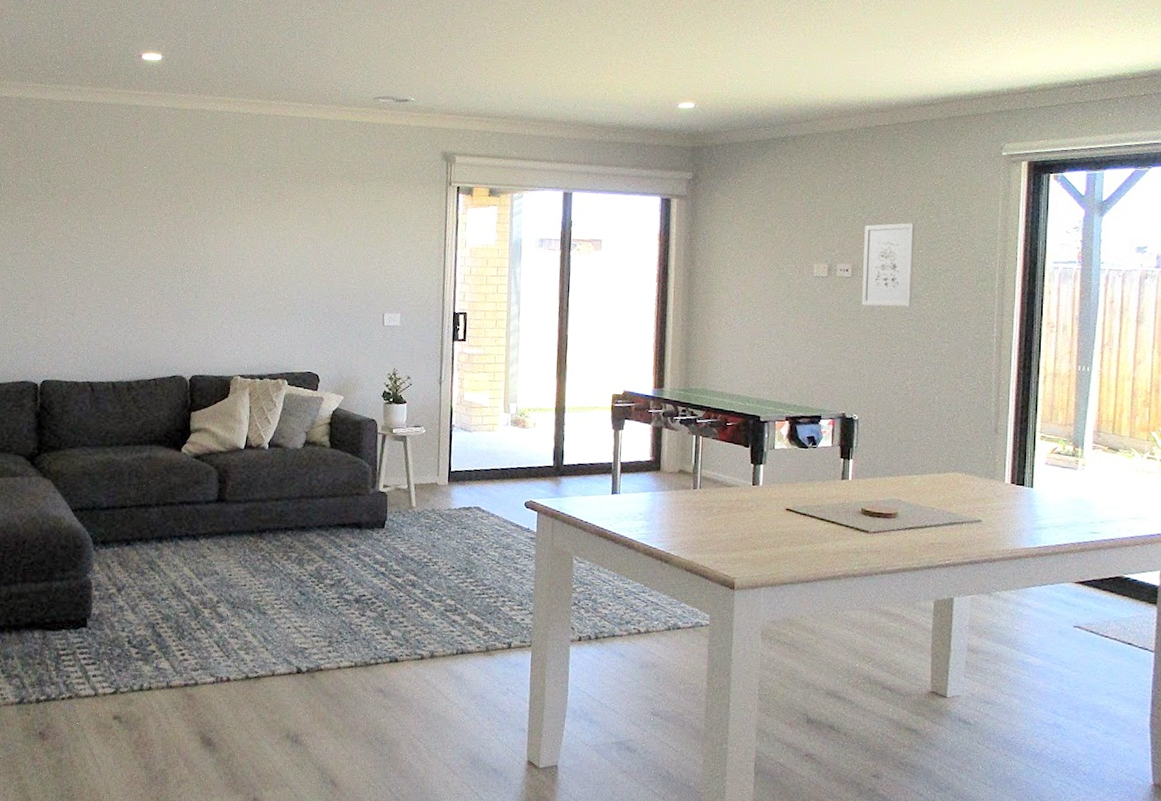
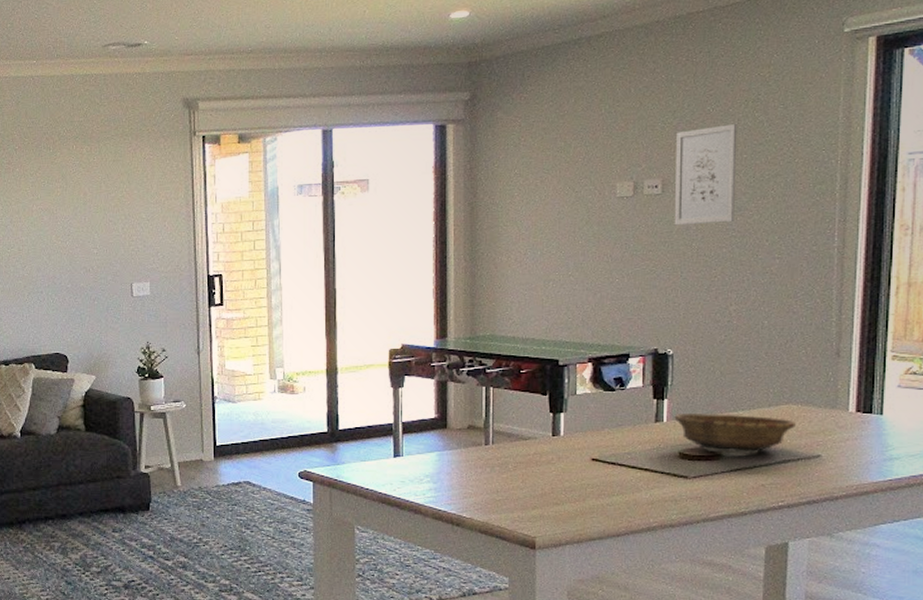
decorative bowl: none [858,473,961,515] -> present [674,412,796,454]

